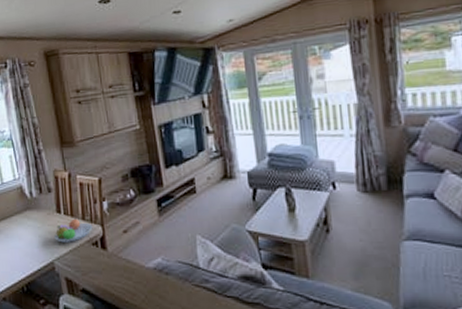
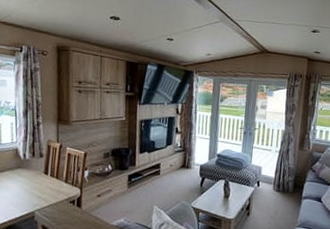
fruit bowl: present [55,218,93,243] -> none [39,180,73,199]

